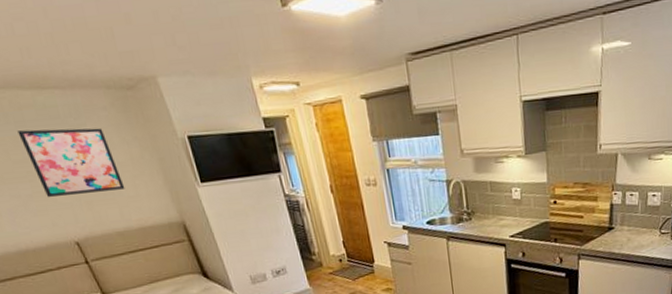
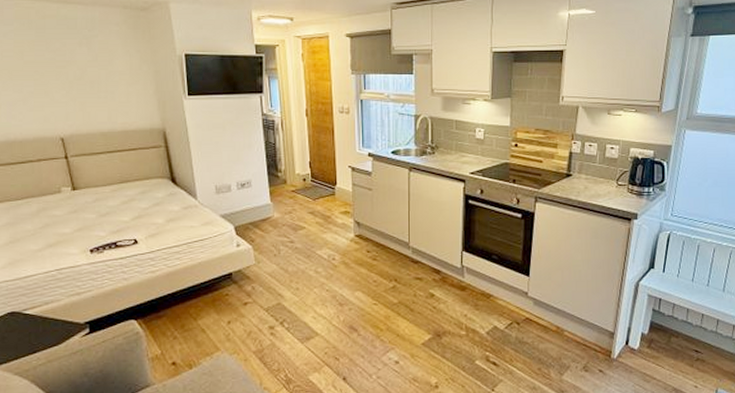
wall art: present [17,127,125,197] -> none [36,36,118,95]

